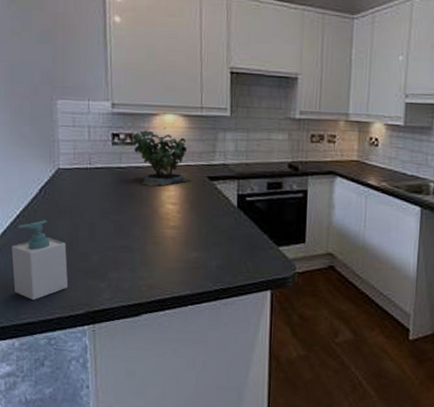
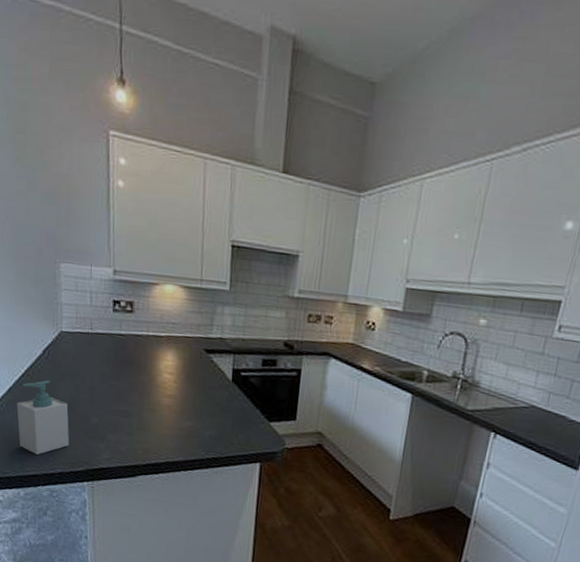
potted plant: present [130,127,191,187] -> none [130,297,188,356]

